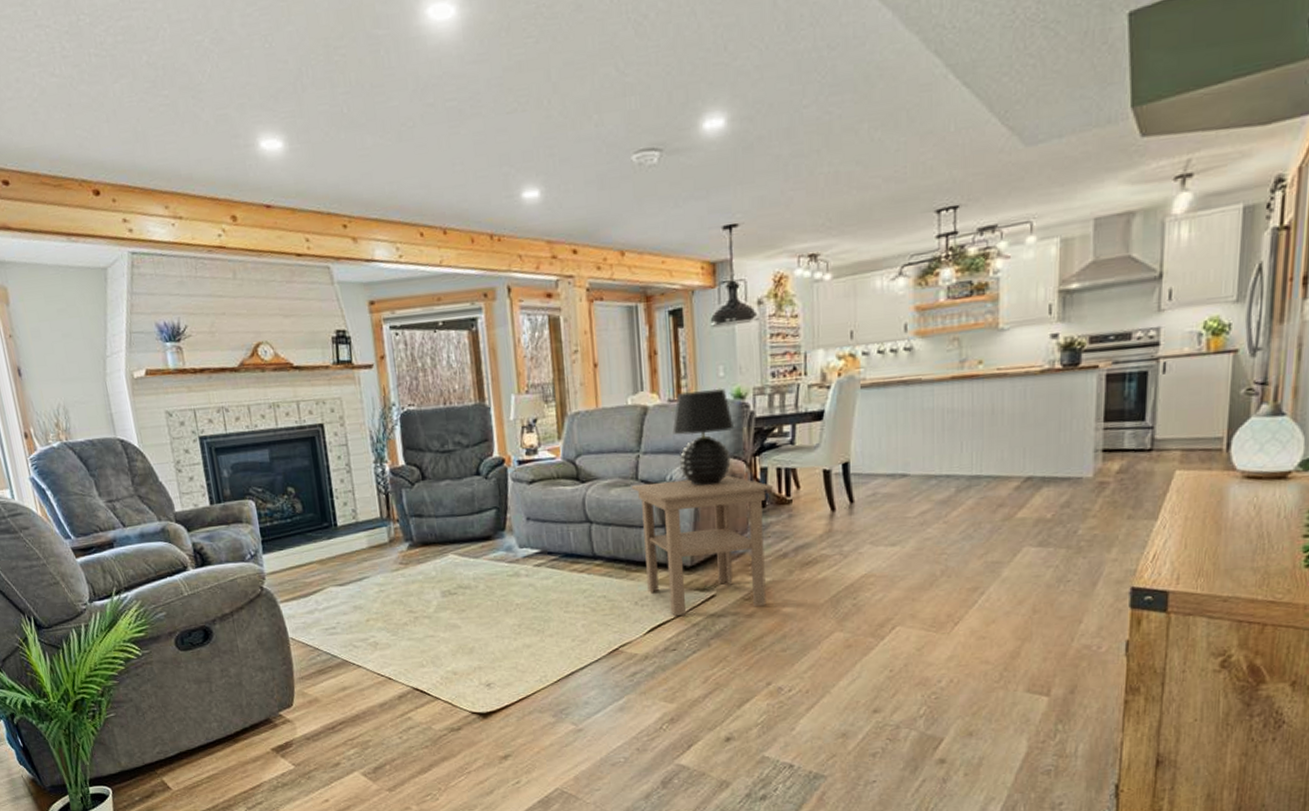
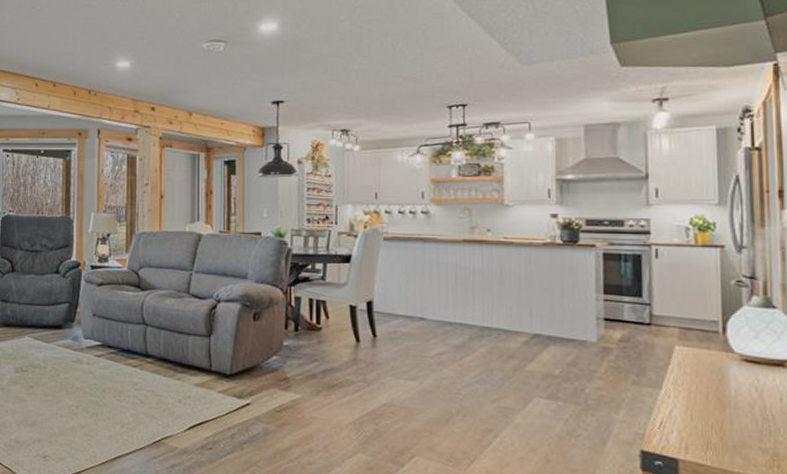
side table: present [631,475,773,616] -> none [183,298,305,420]
table lamp: present [672,388,735,486] -> none [221,226,274,306]

